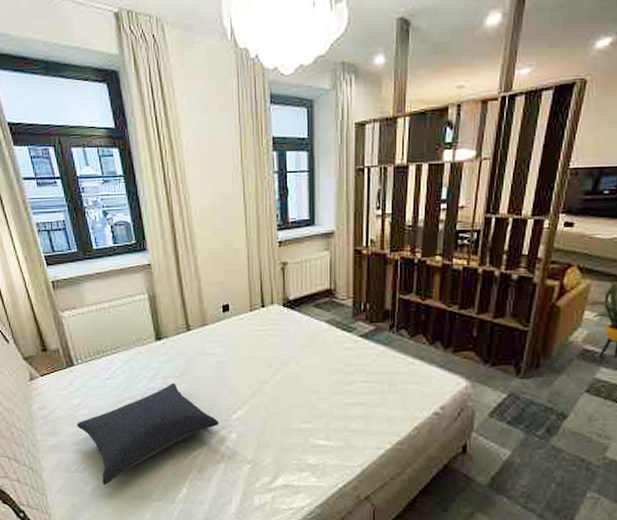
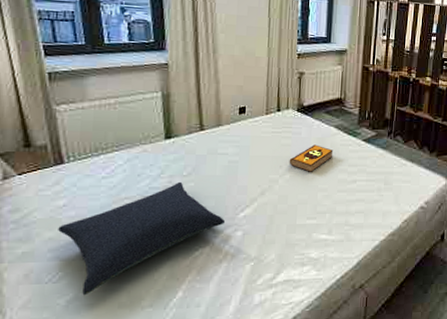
hardback book: none [278,342,326,372] -> present [289,144,334,172]

